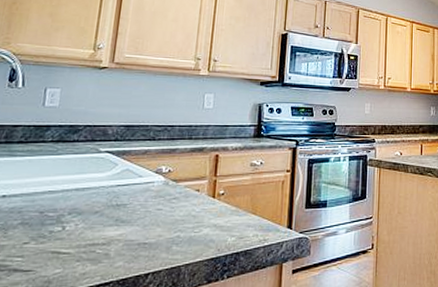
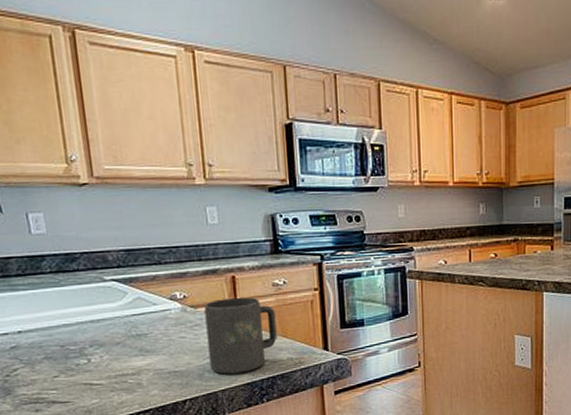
mug: none [179,175,249,248] -> present [204,297,277,374]

